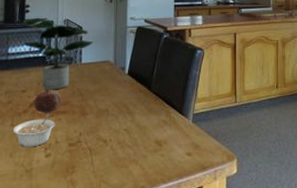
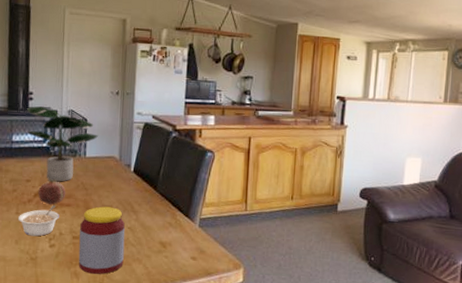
jar: none [74,110,122,180] -> present [78,206,125,274]

